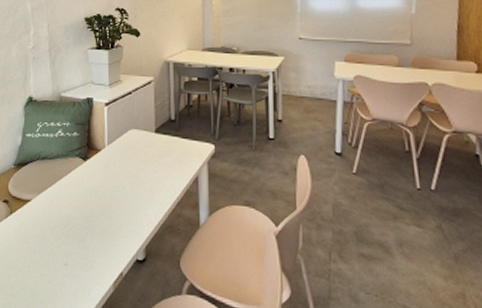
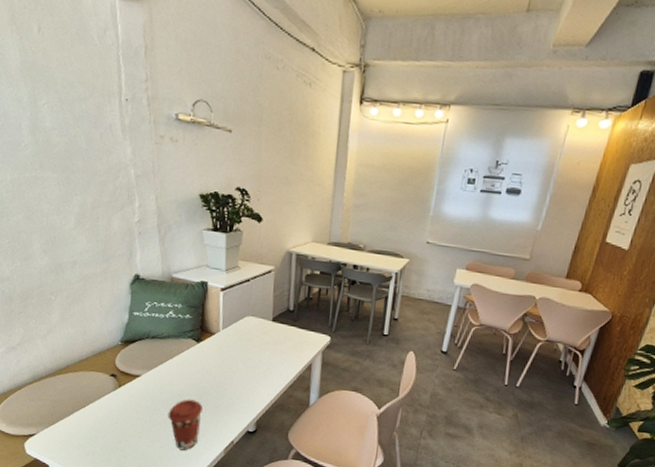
coffee cup: none [56,224,91,286] -> present [168,399,204,451]

